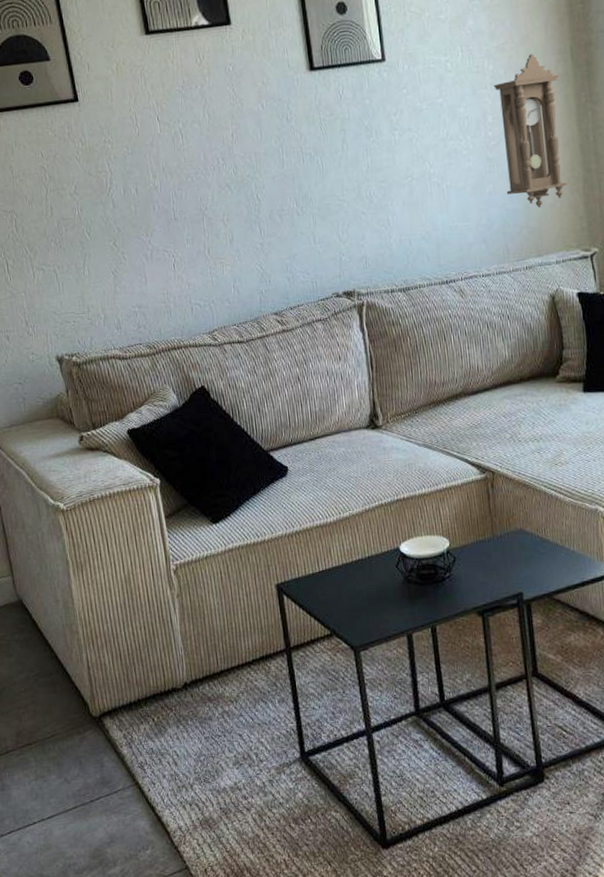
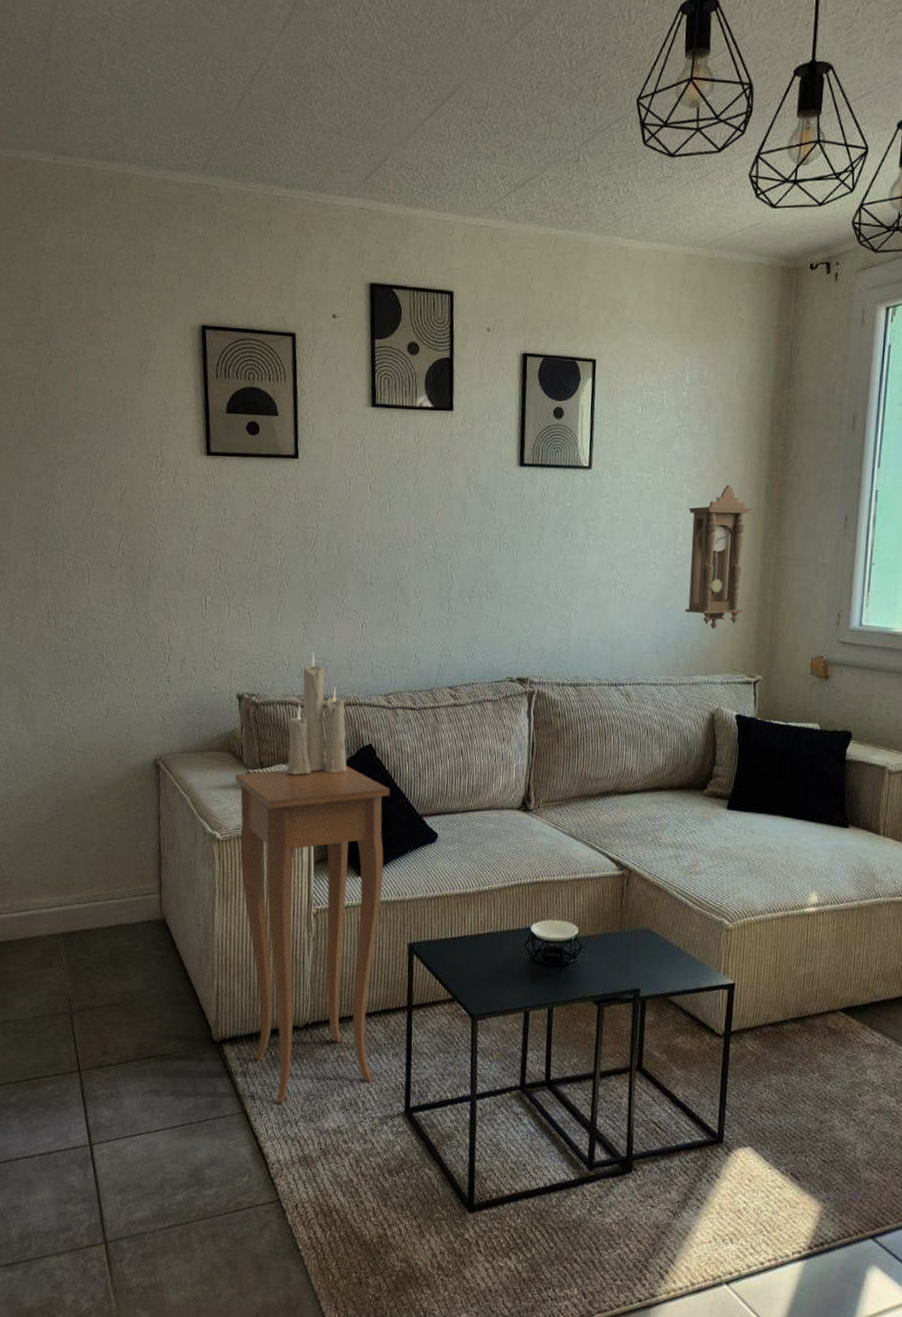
side table: none [68,412,262,770] -> present [234,766,390,1104]
candle: none [114,300,183,431] -> present [286,651,347,775]

